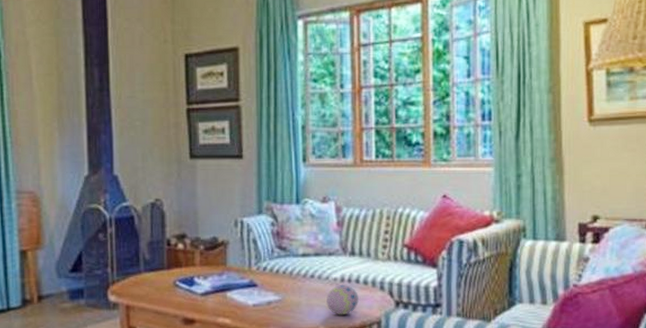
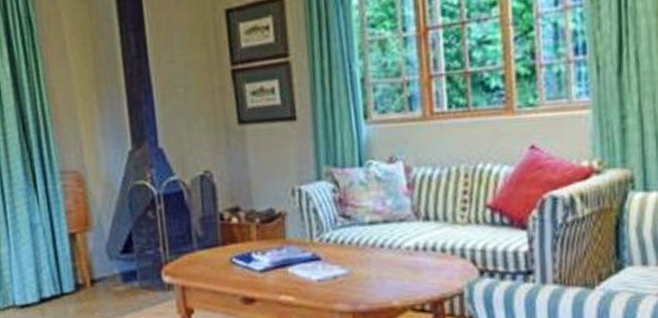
decorative egg: present [327,285,360,315] -> none [399,253,437,288]

